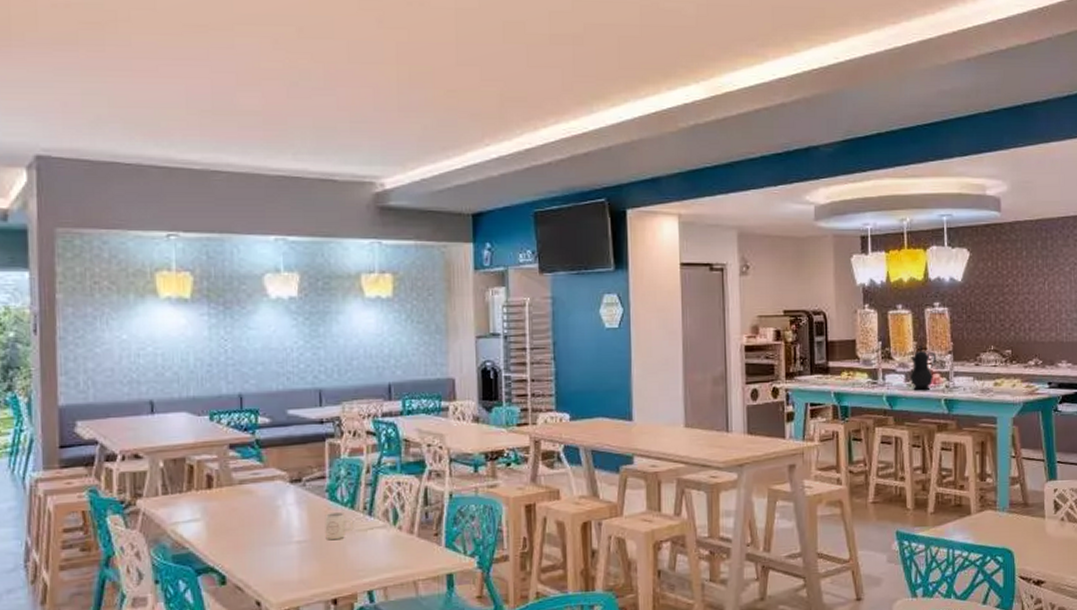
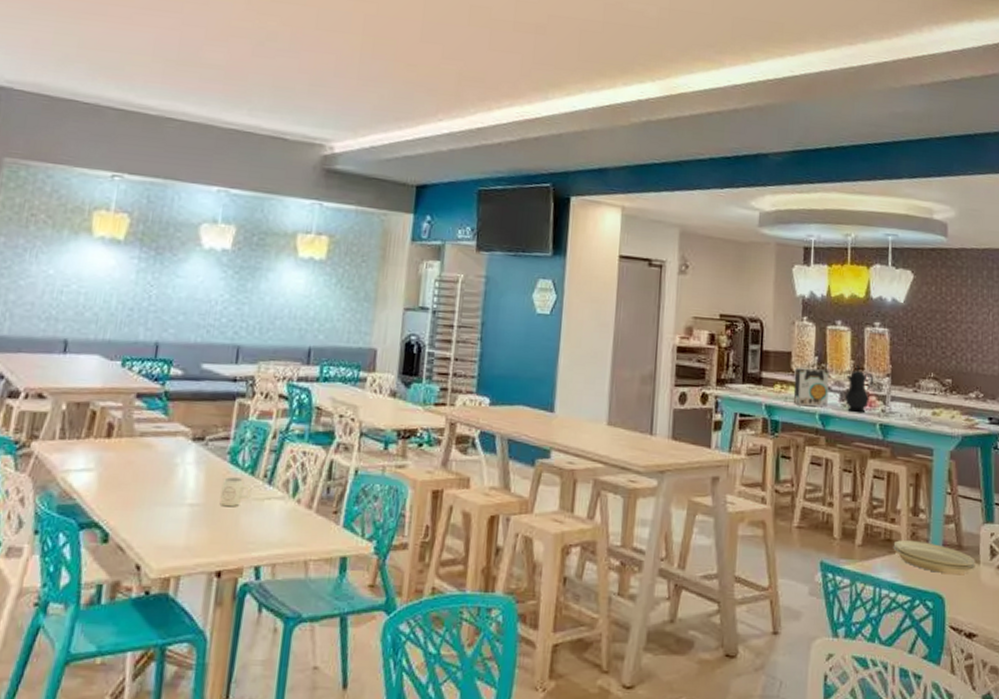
cereal box: none [860,353,894,390] -> present [793,367,829,408]
plate: none [963,503,1041,531] -> present [893,540,976,575]

